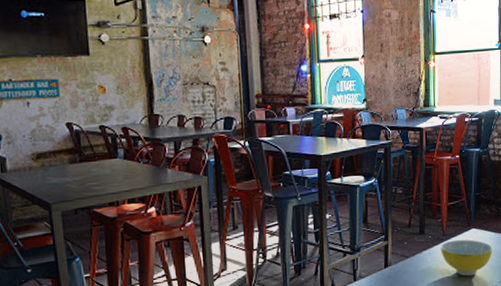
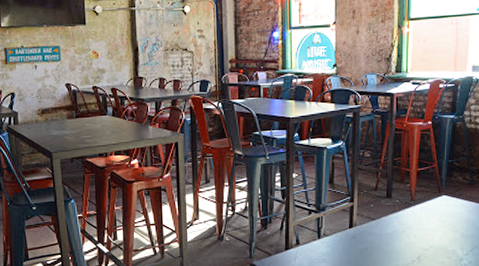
bowl: present [441,239,493,277] -> none [408,205,465,243]

